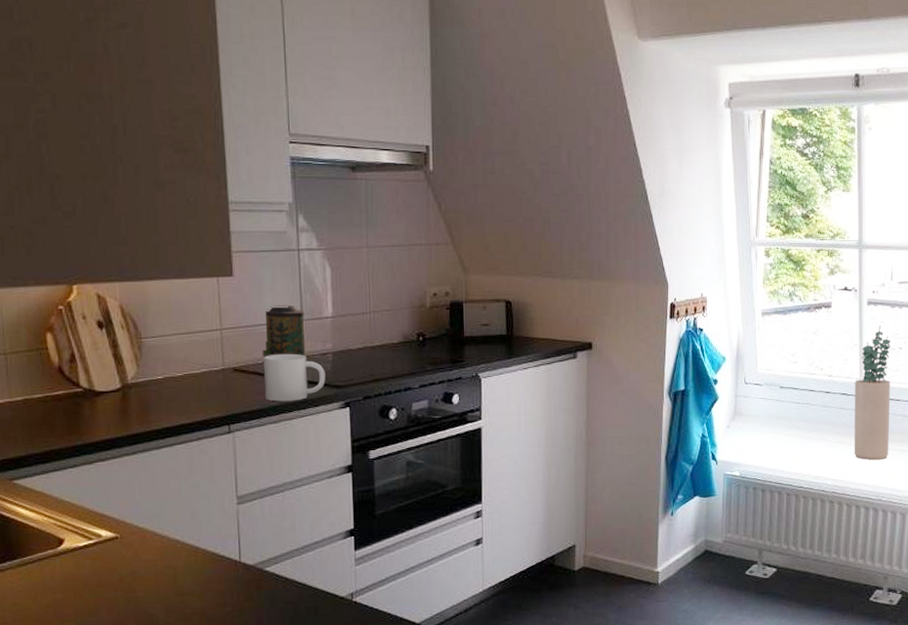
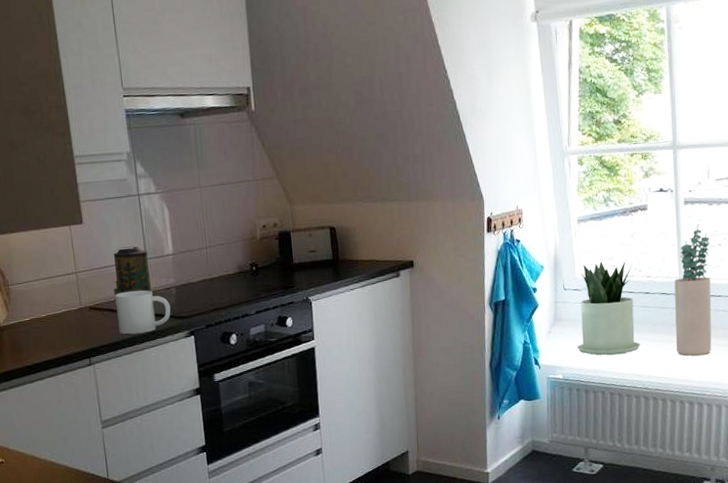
planter: none [756,356,819,454] -> present [577,261,641,355]

